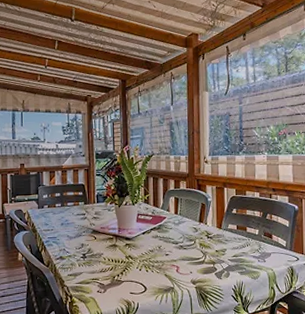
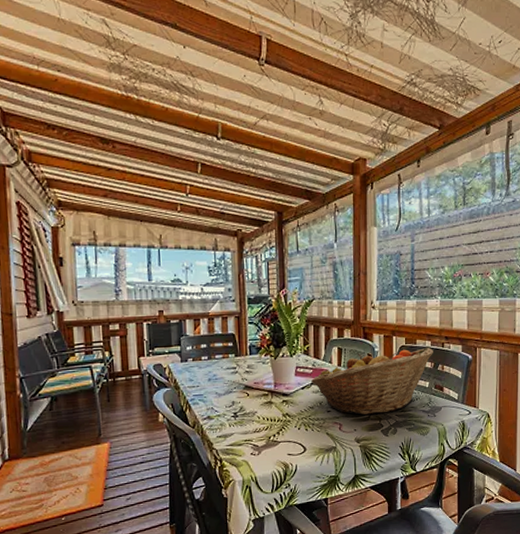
fruit basket: none [151,199,262,259] -> present [311,348,433,415]

